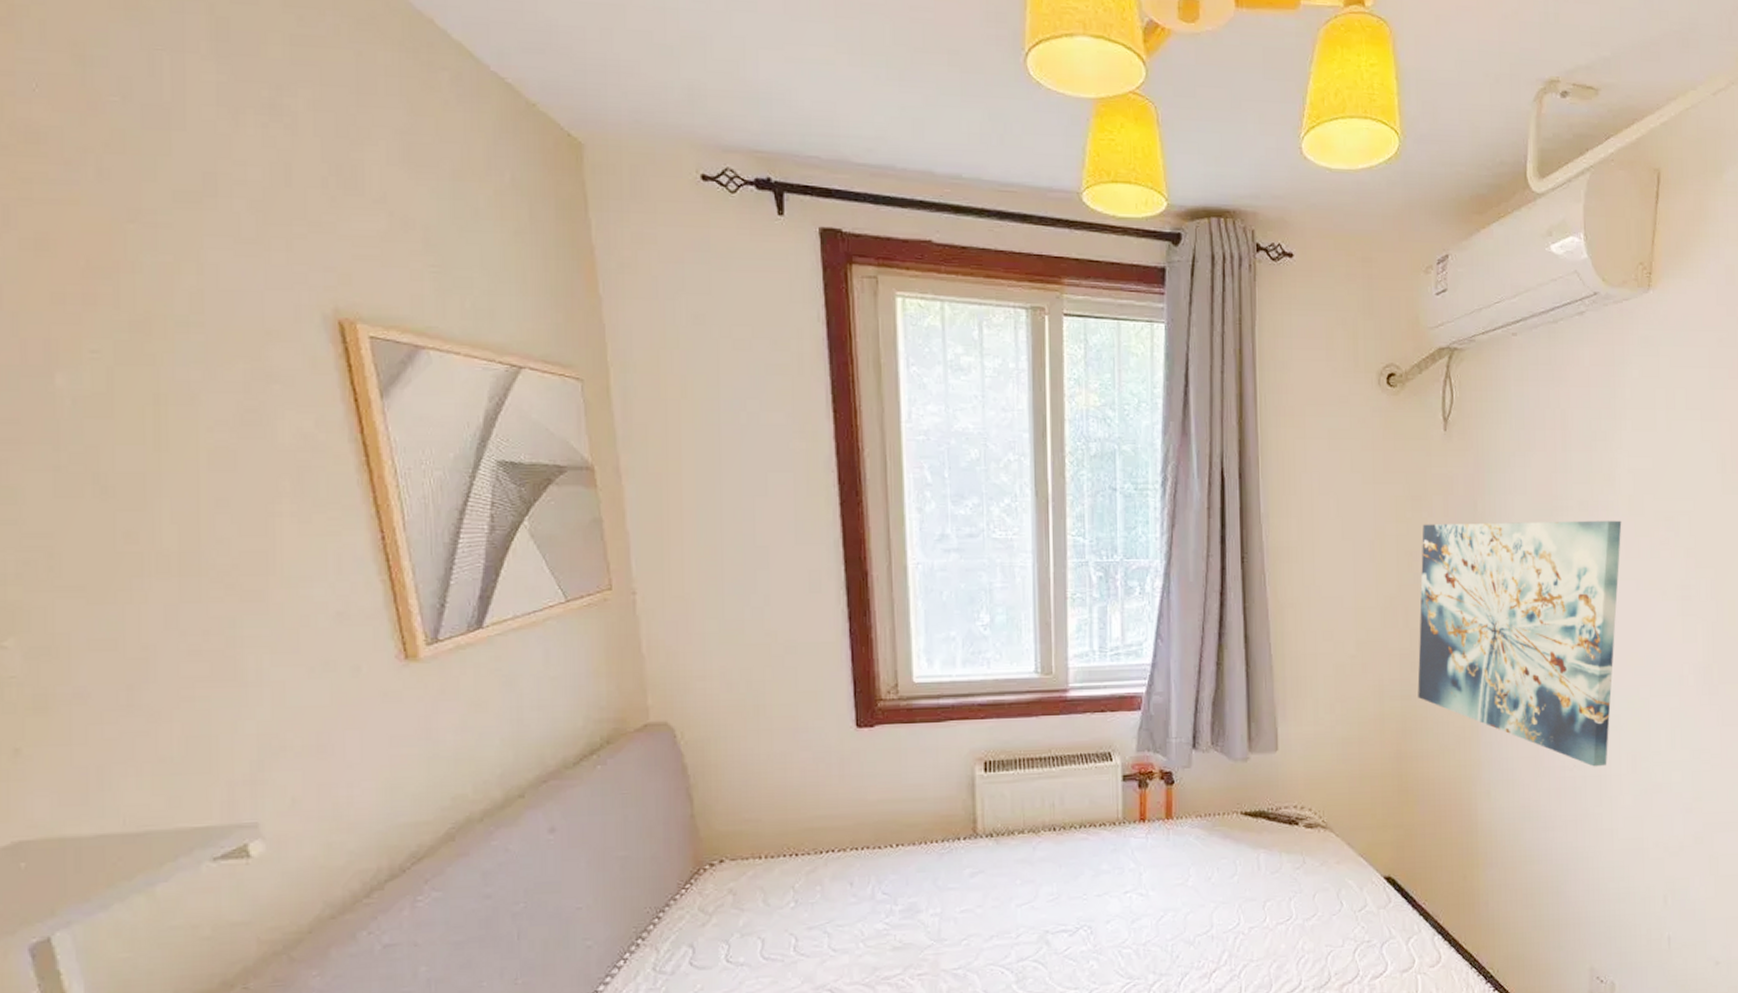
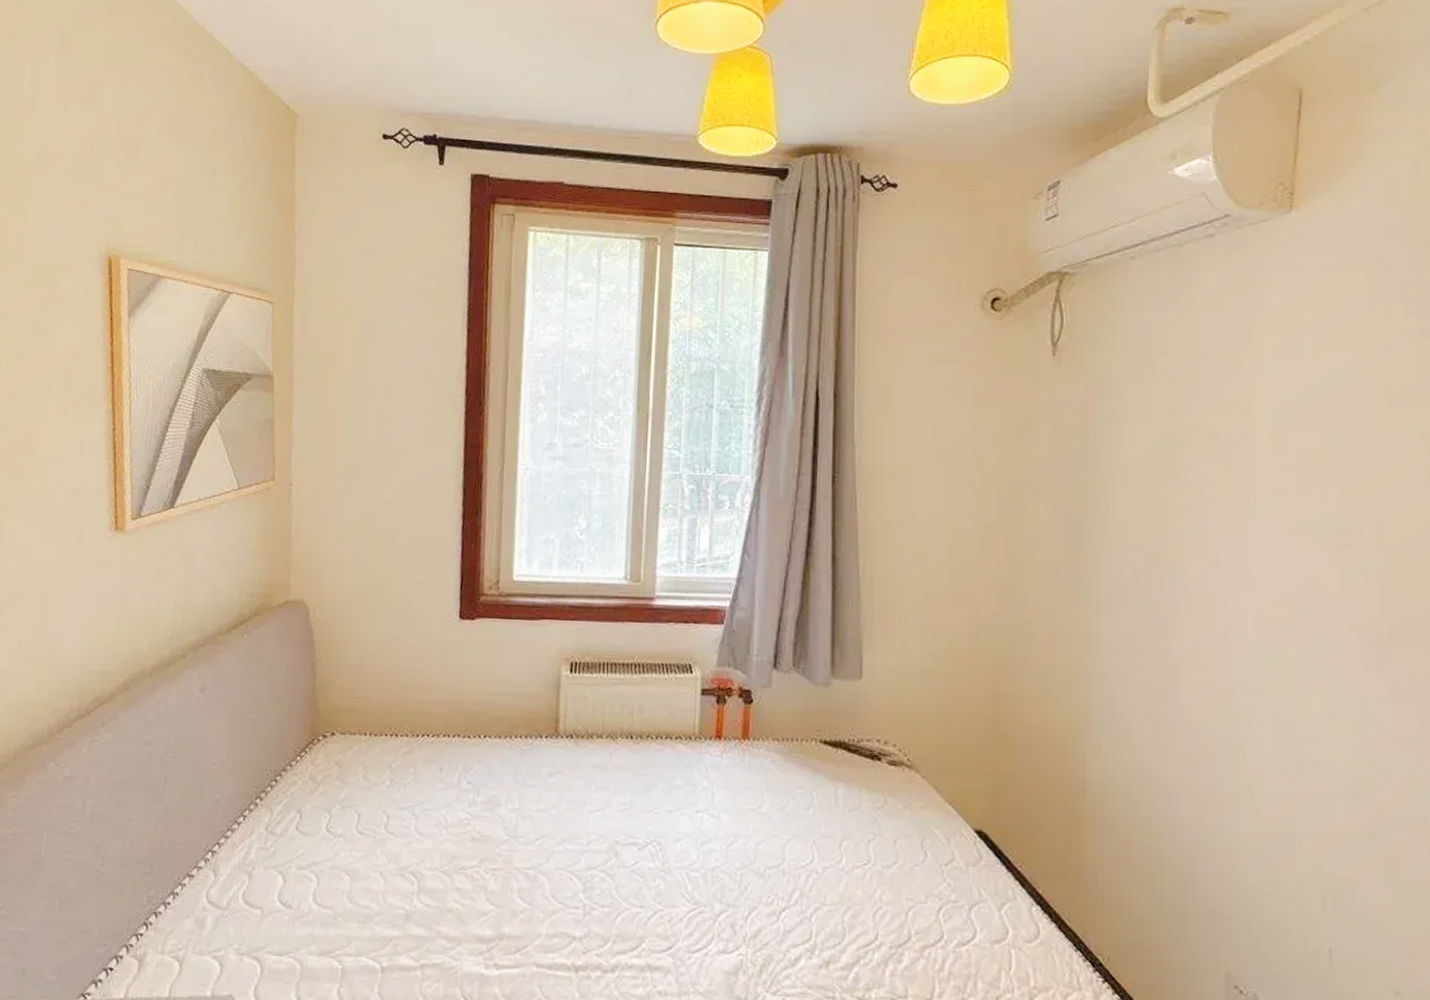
wall art: present [1417,520,1622,767] -> none [1018,451,1261,732]

